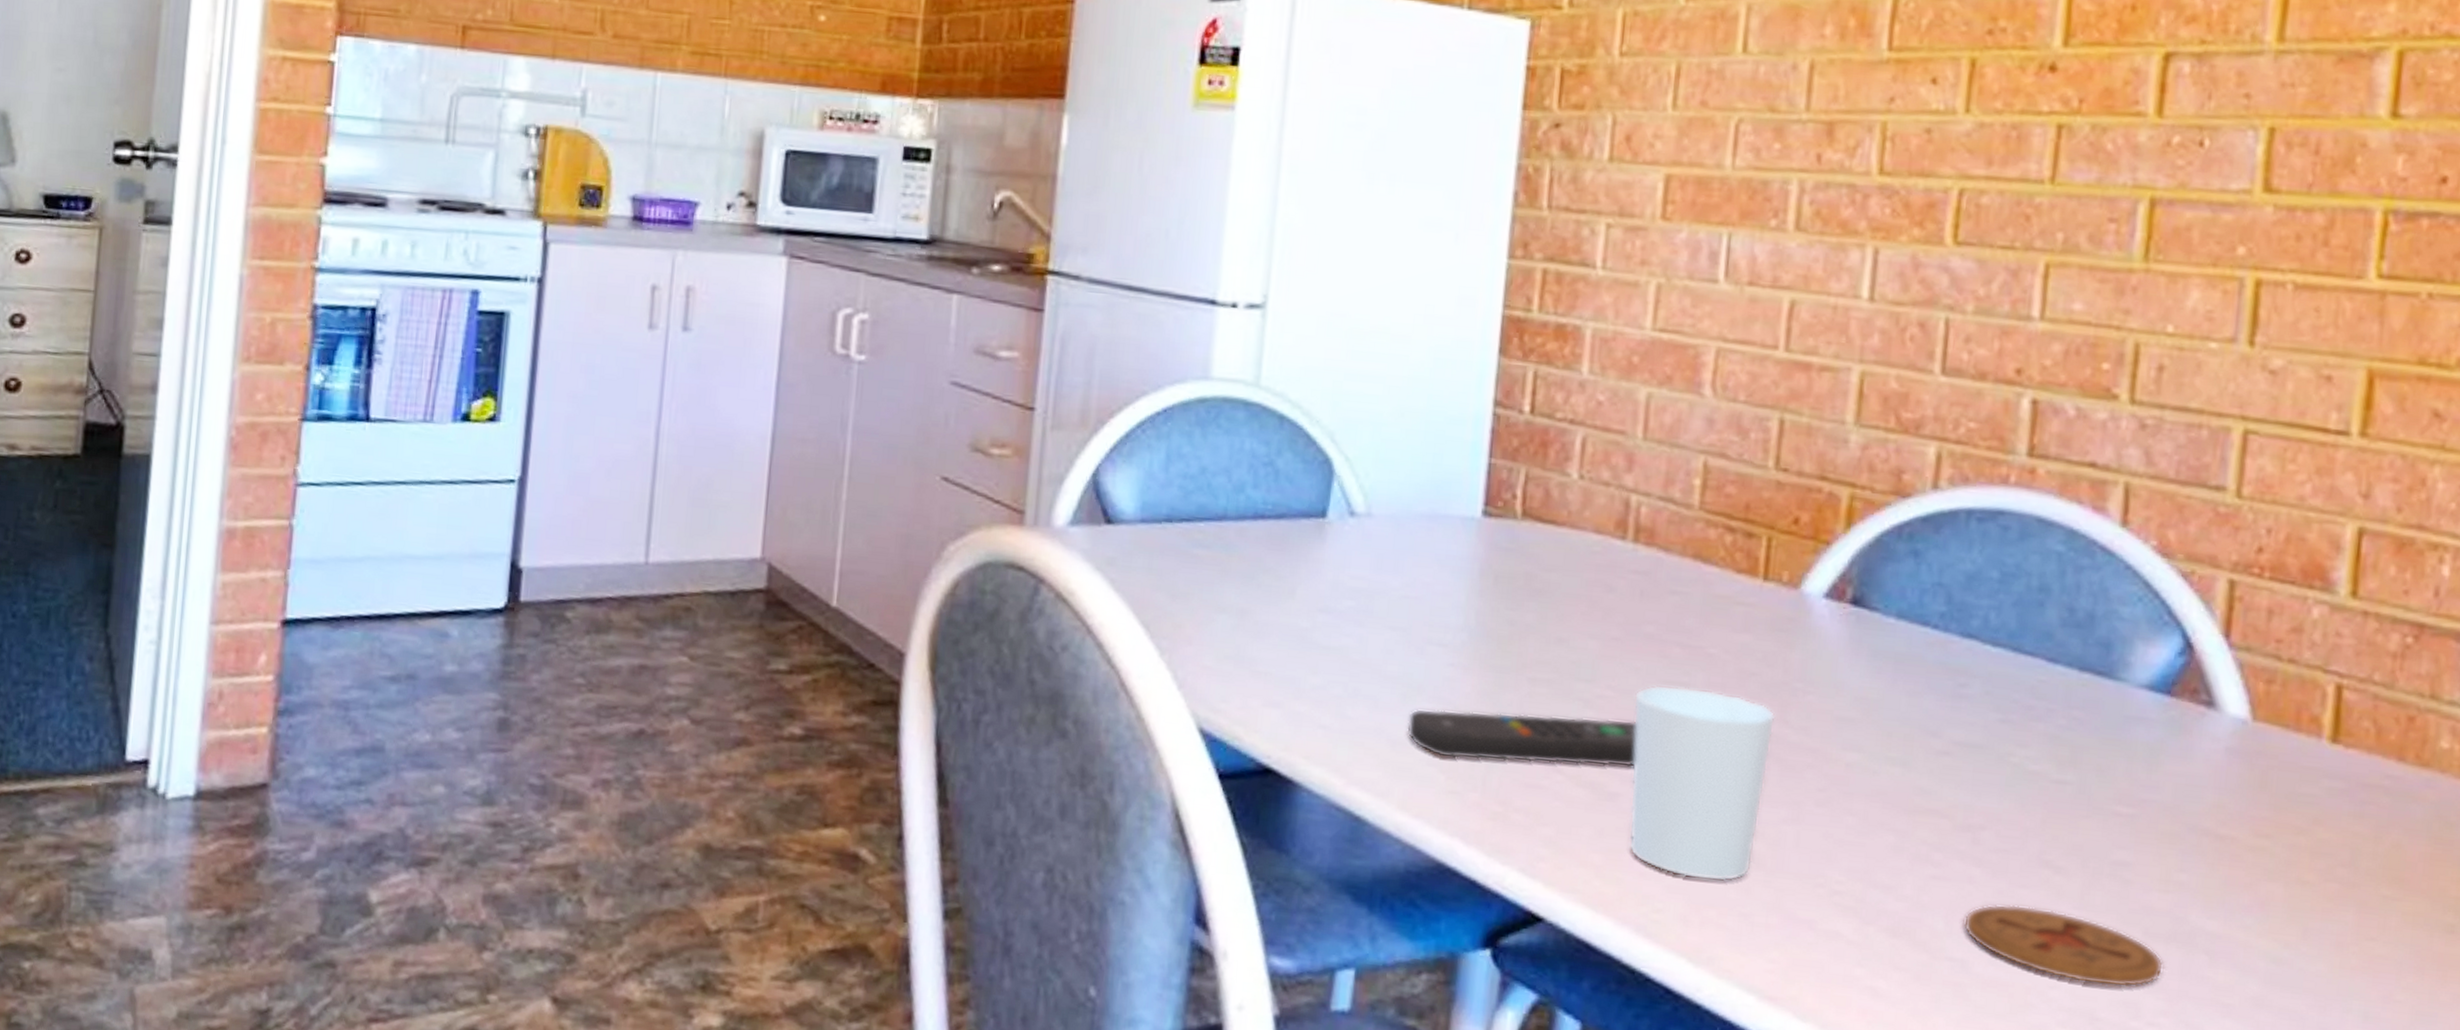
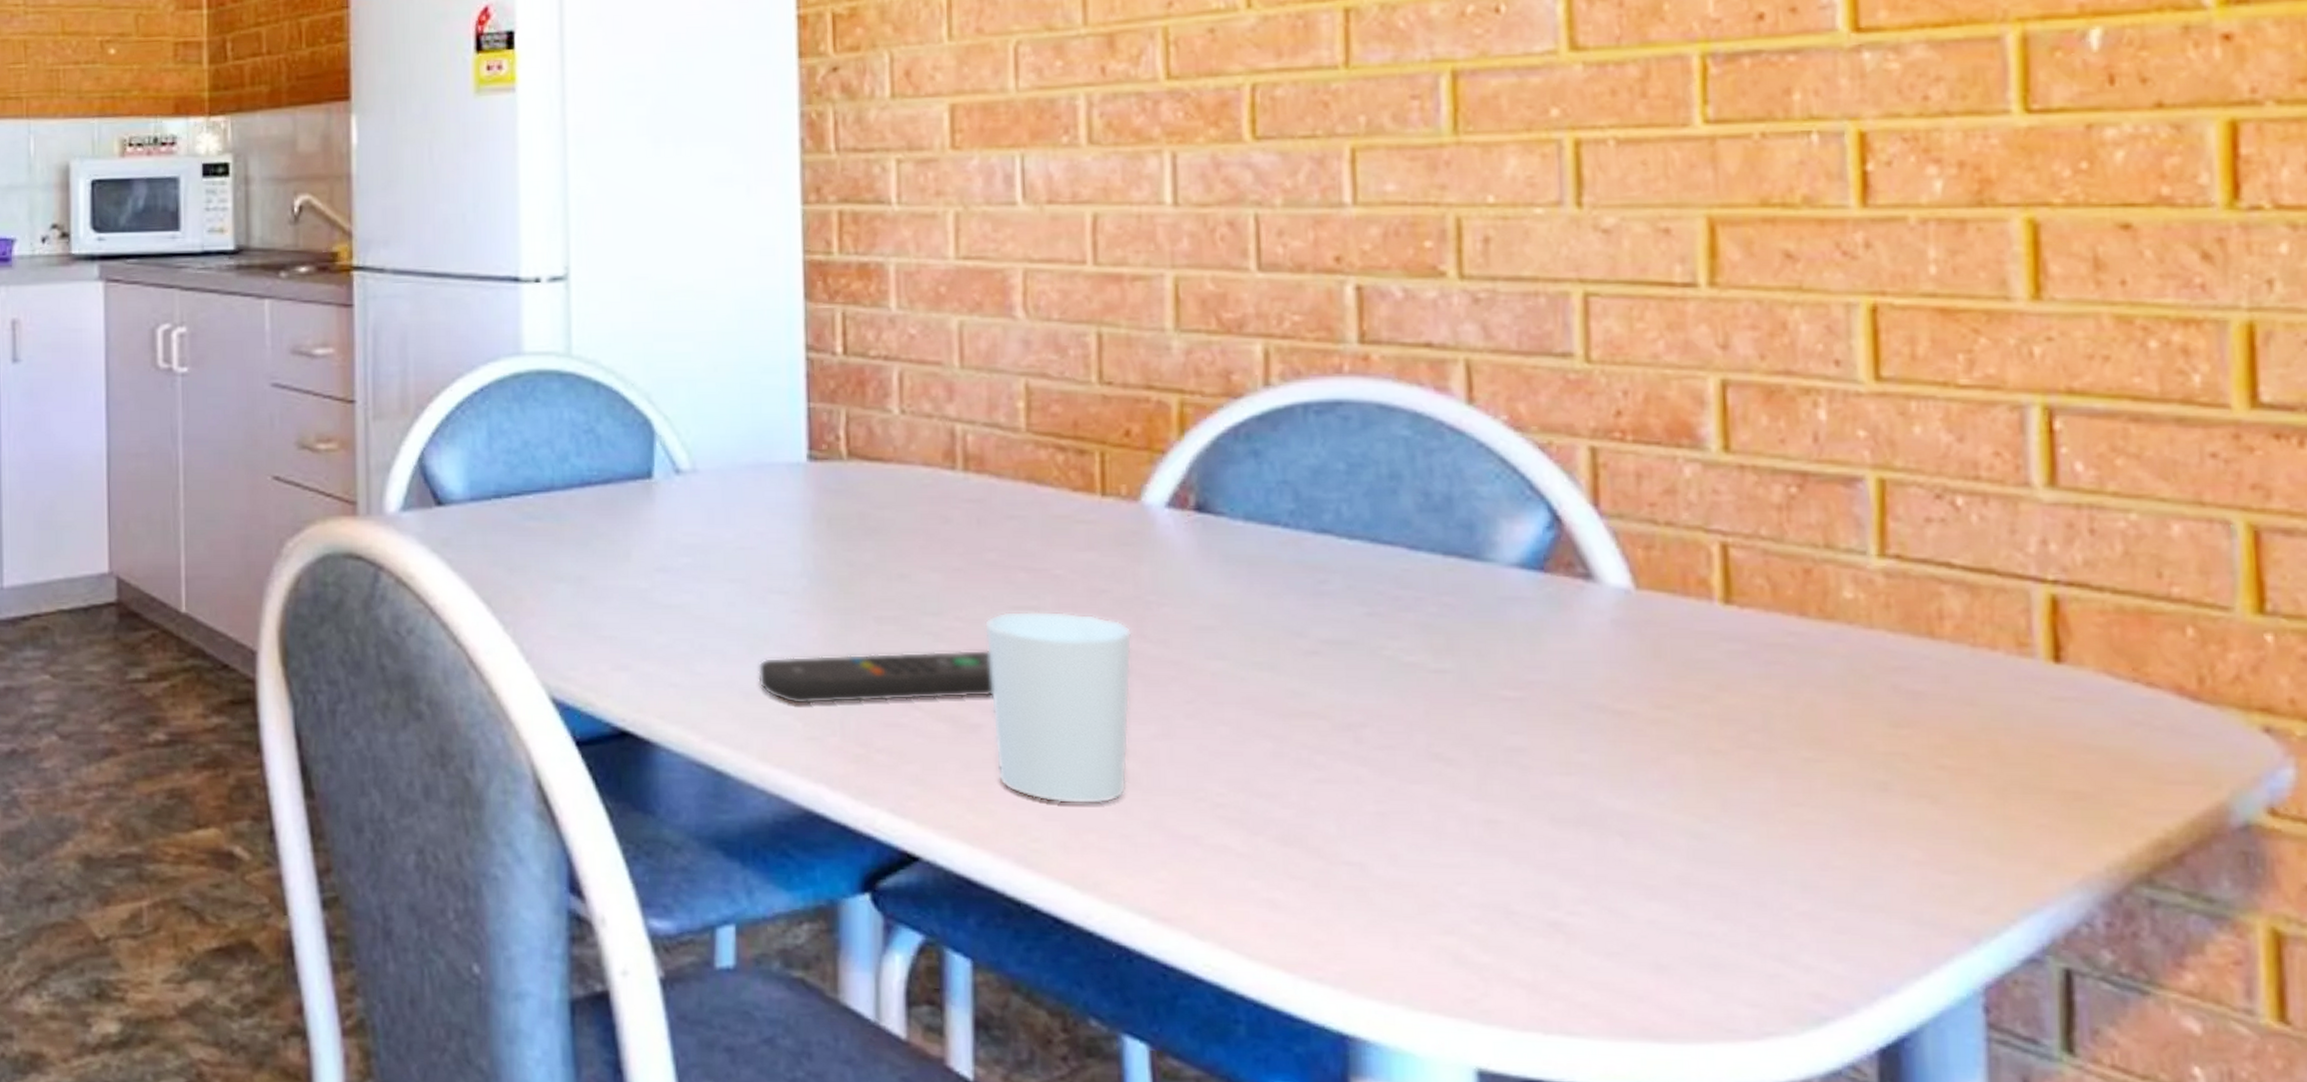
coaster: present [1963,904,2164,988] -> none [1356,801,1577,878]

